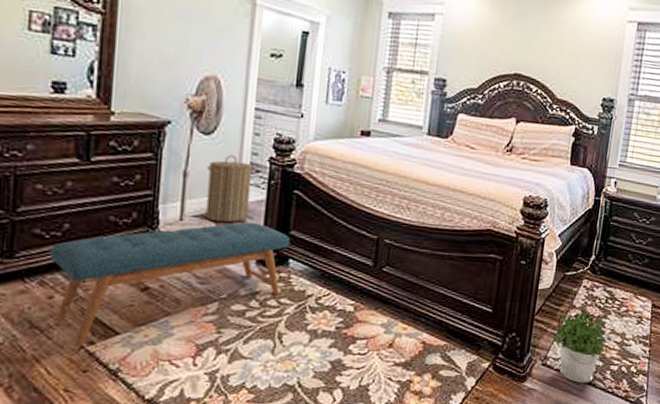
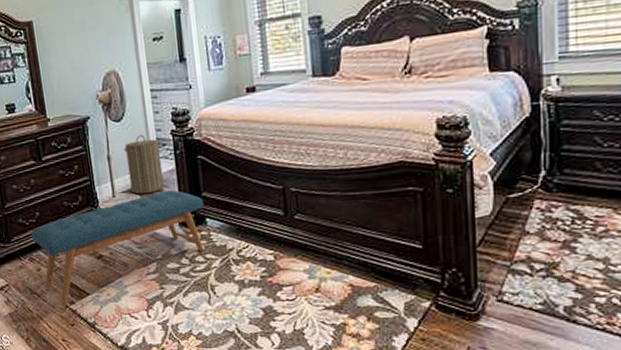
potted plant: present [555,309,612,383] -> none [508,234,591,319]

